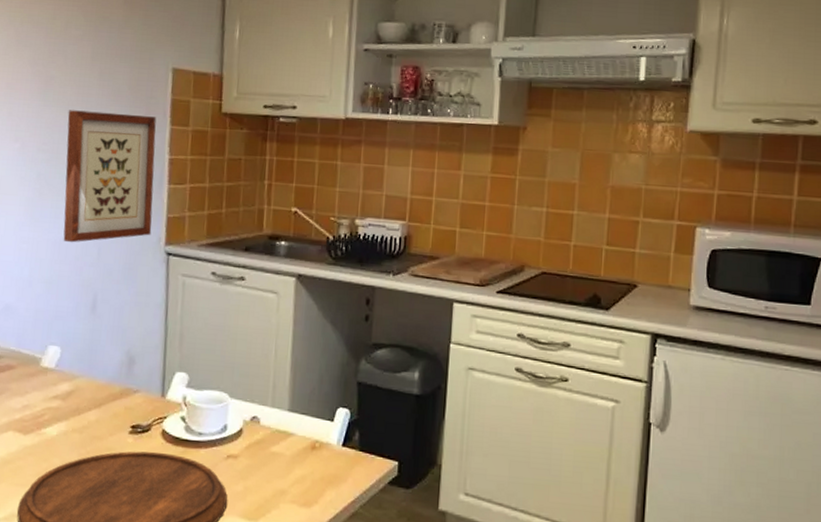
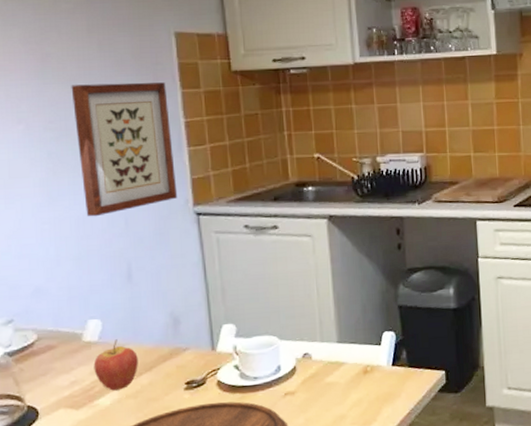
fruit: none [46,369,90,423] -> present [93,339,138,391]

